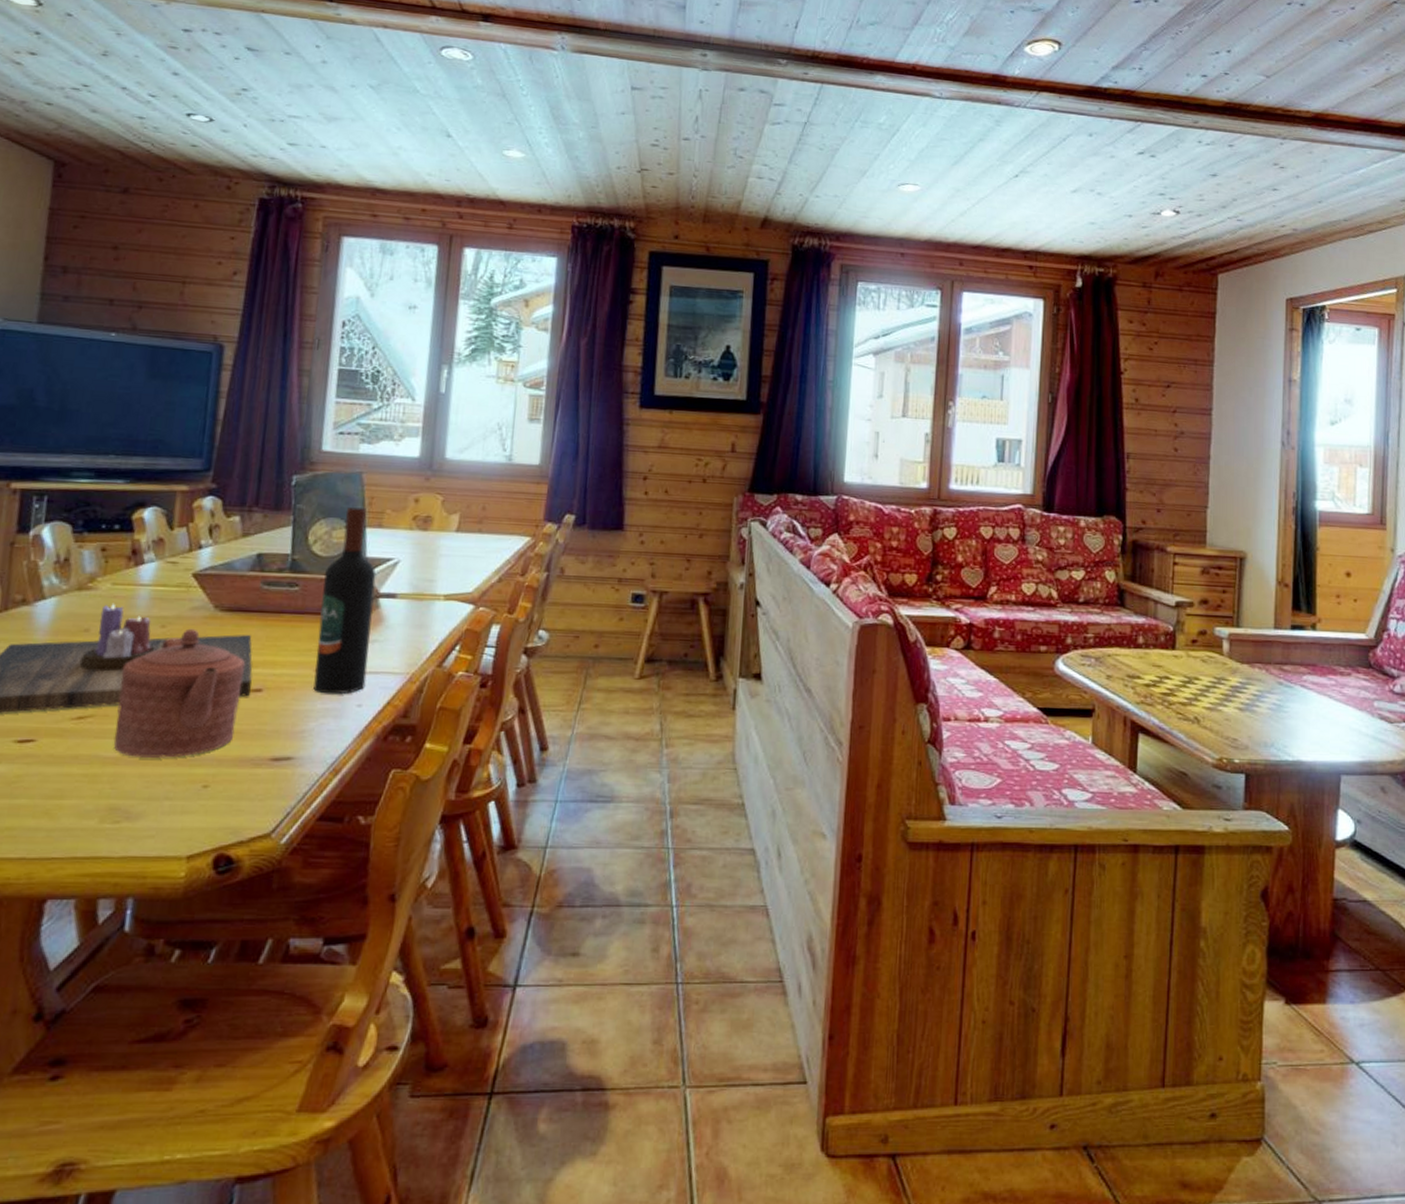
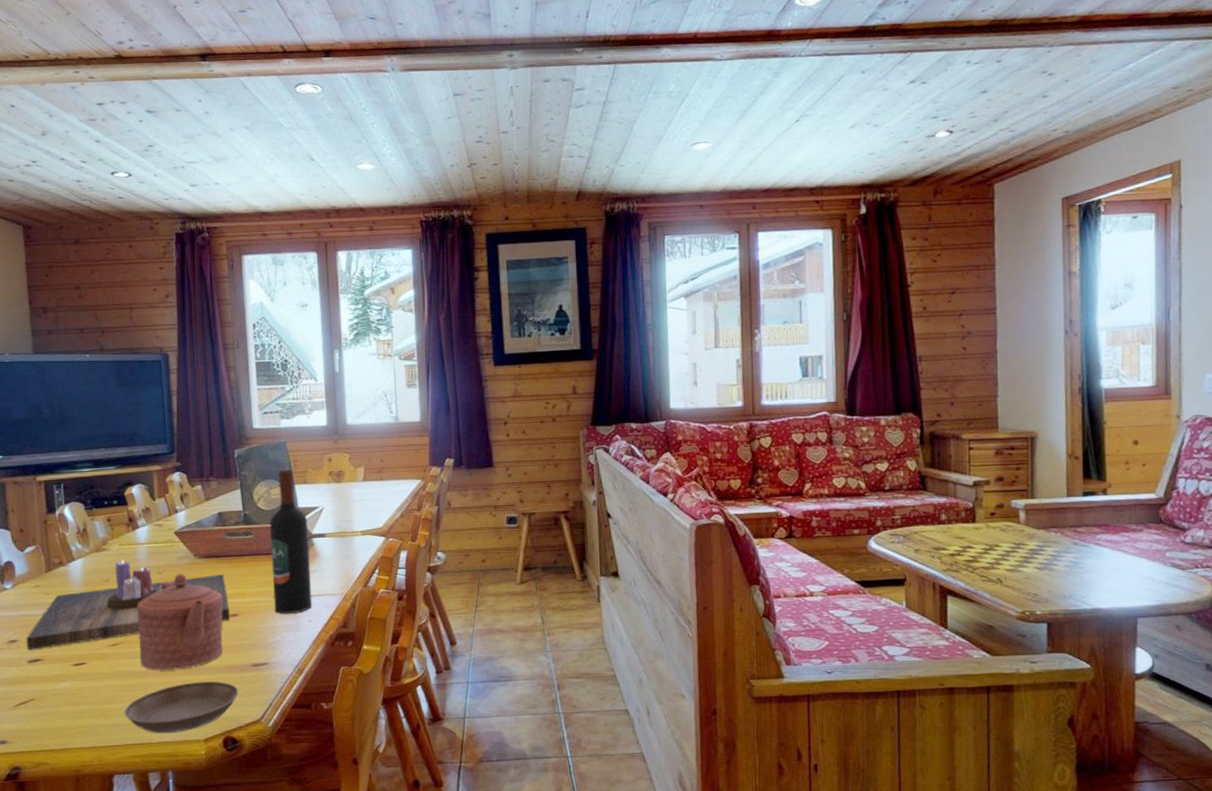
saucer: none [78,777,247,846] -> present [124,681,239,734]

